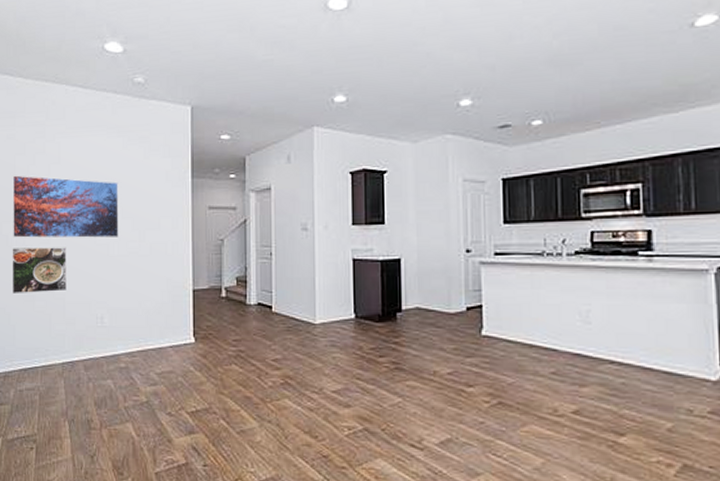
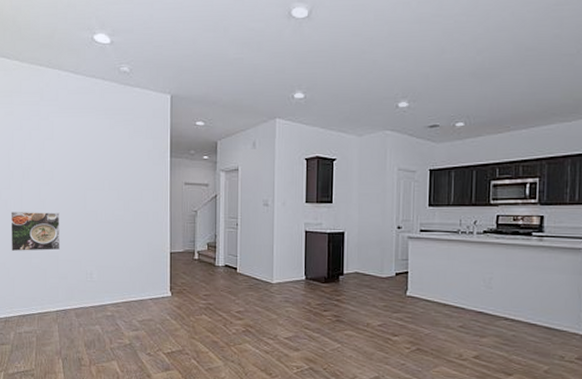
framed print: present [12,175,119,238] -> none [10,148,106,206]

